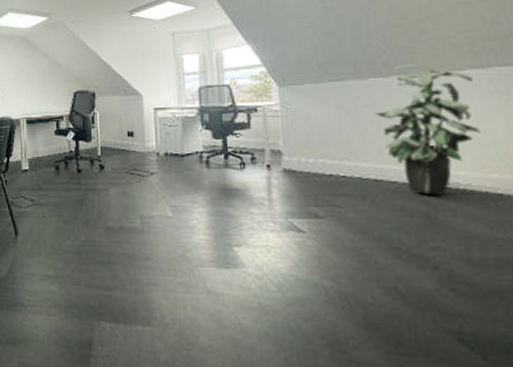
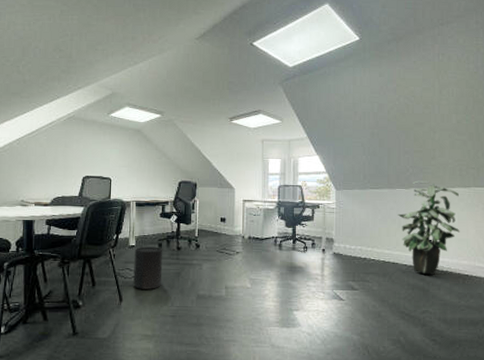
trash can: none [28,170,62,221] -> present [133,246,163,289]

